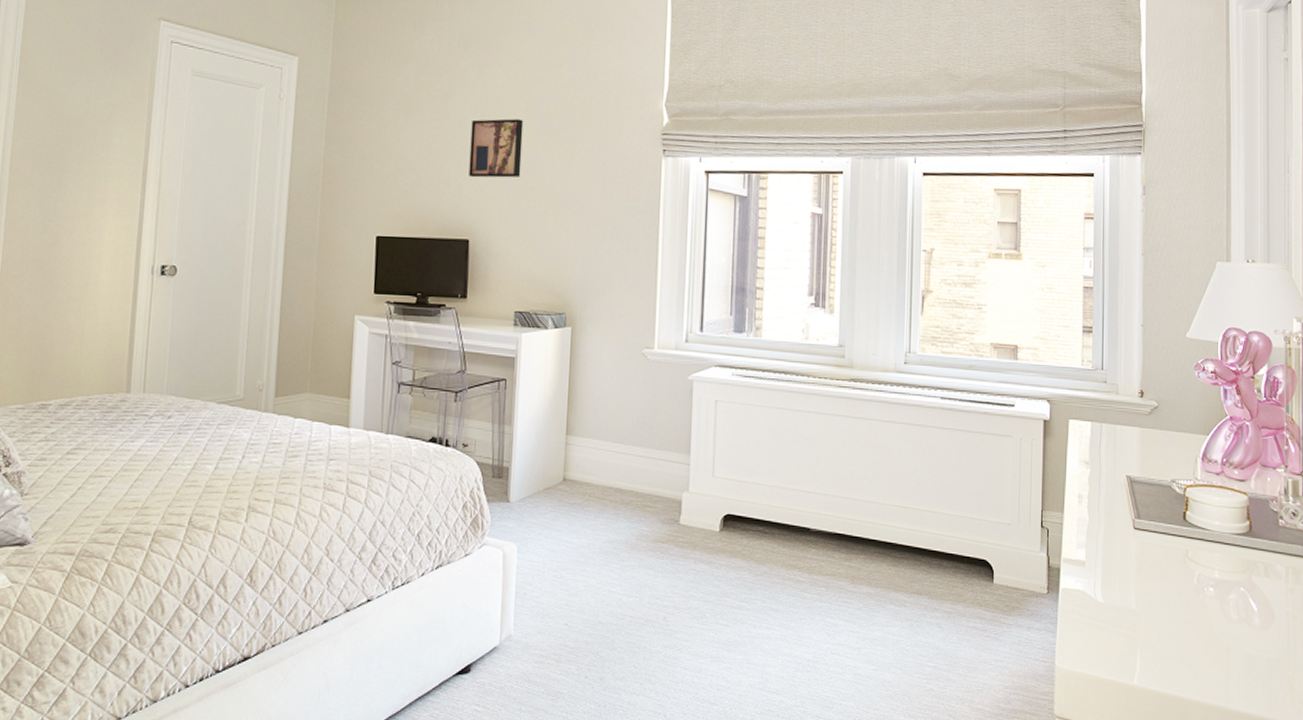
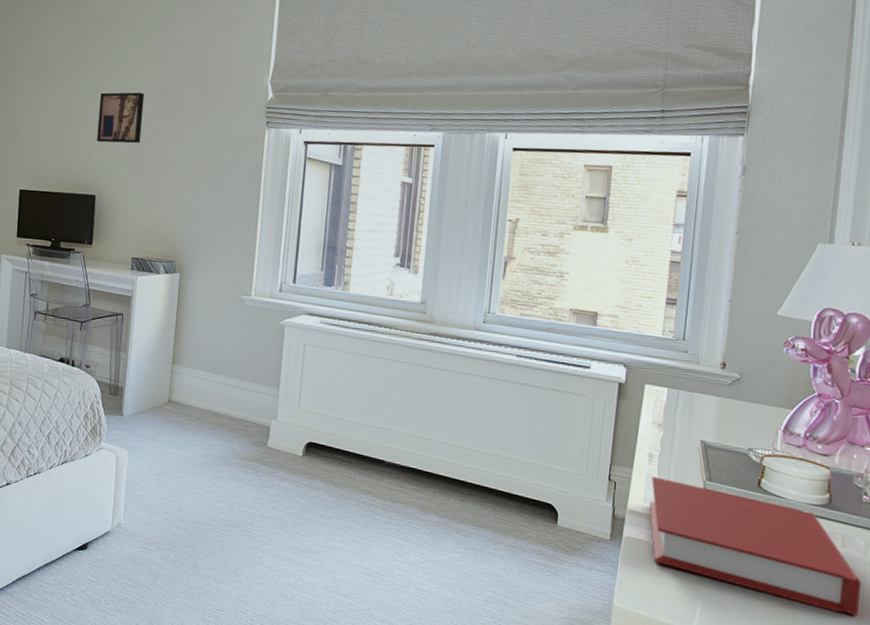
book: none [1083,519,1286,649] -> present [649,476,861,617]

